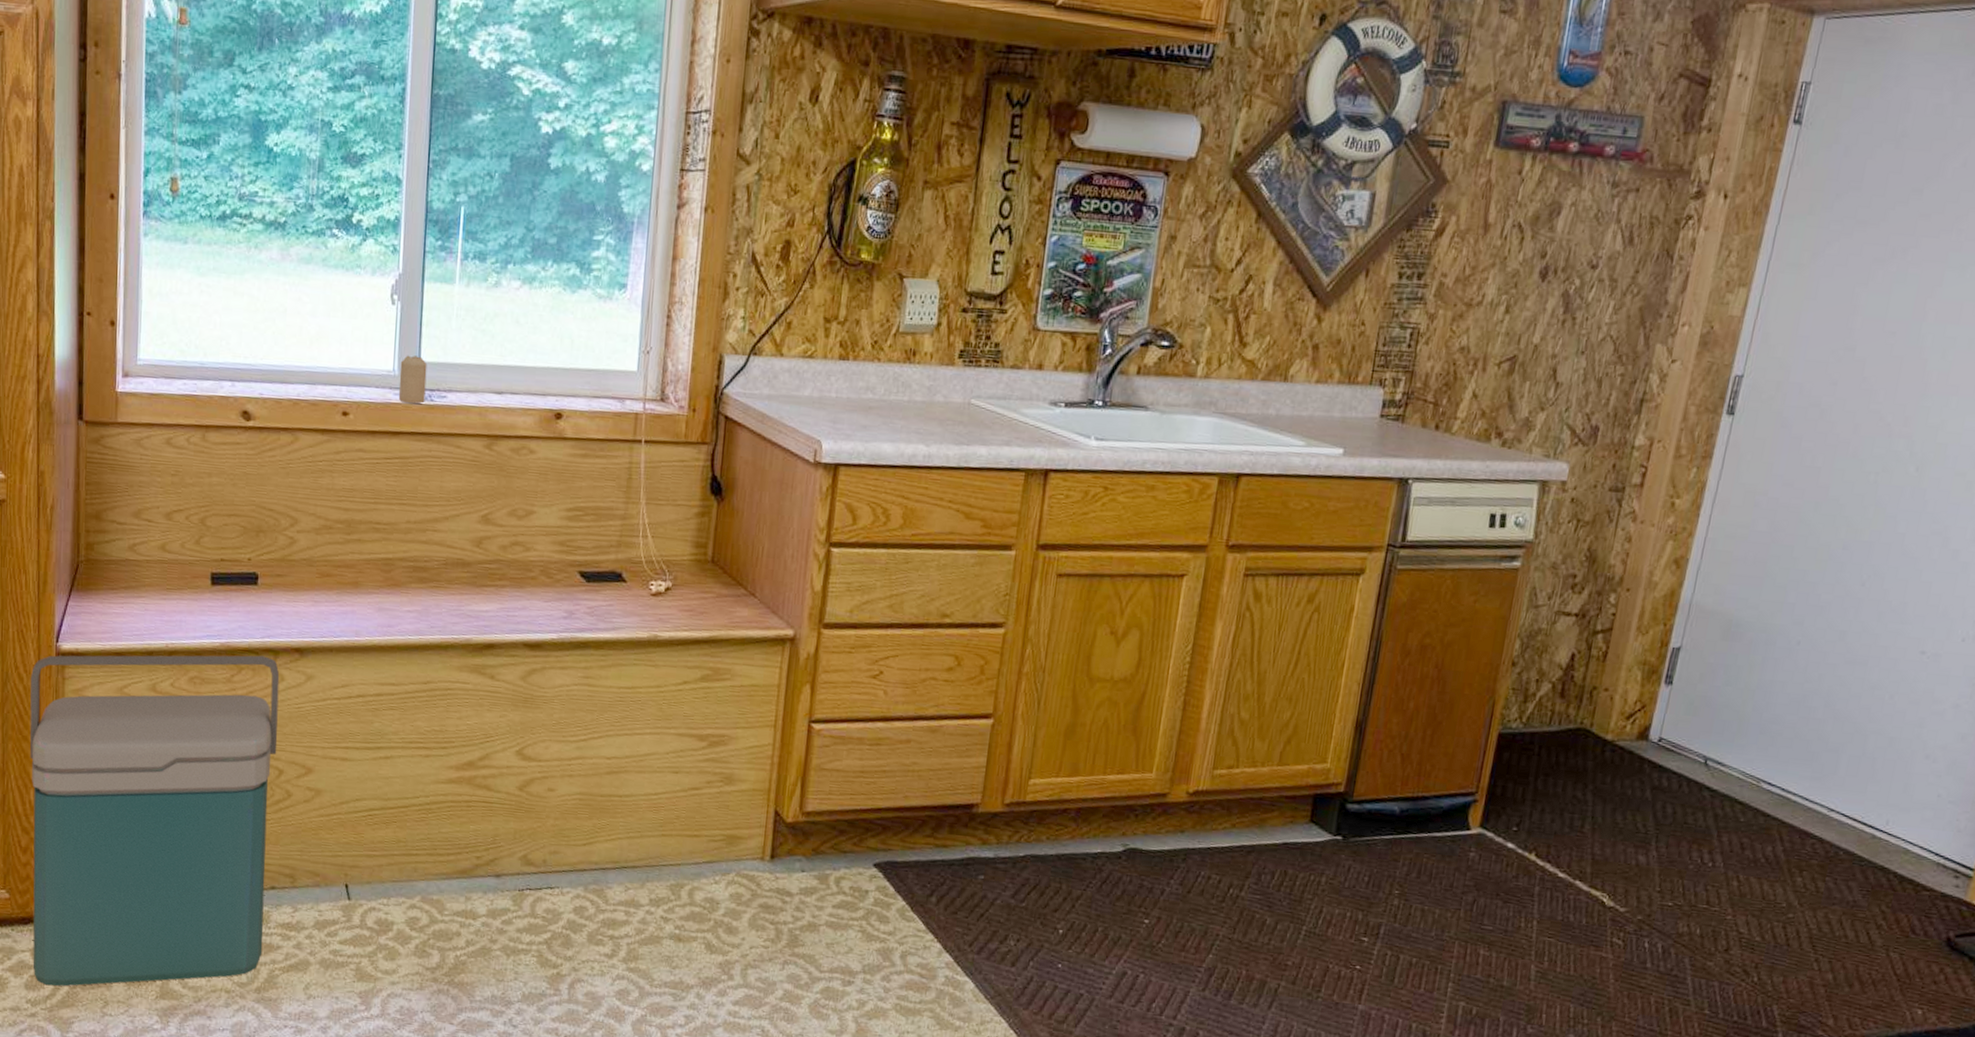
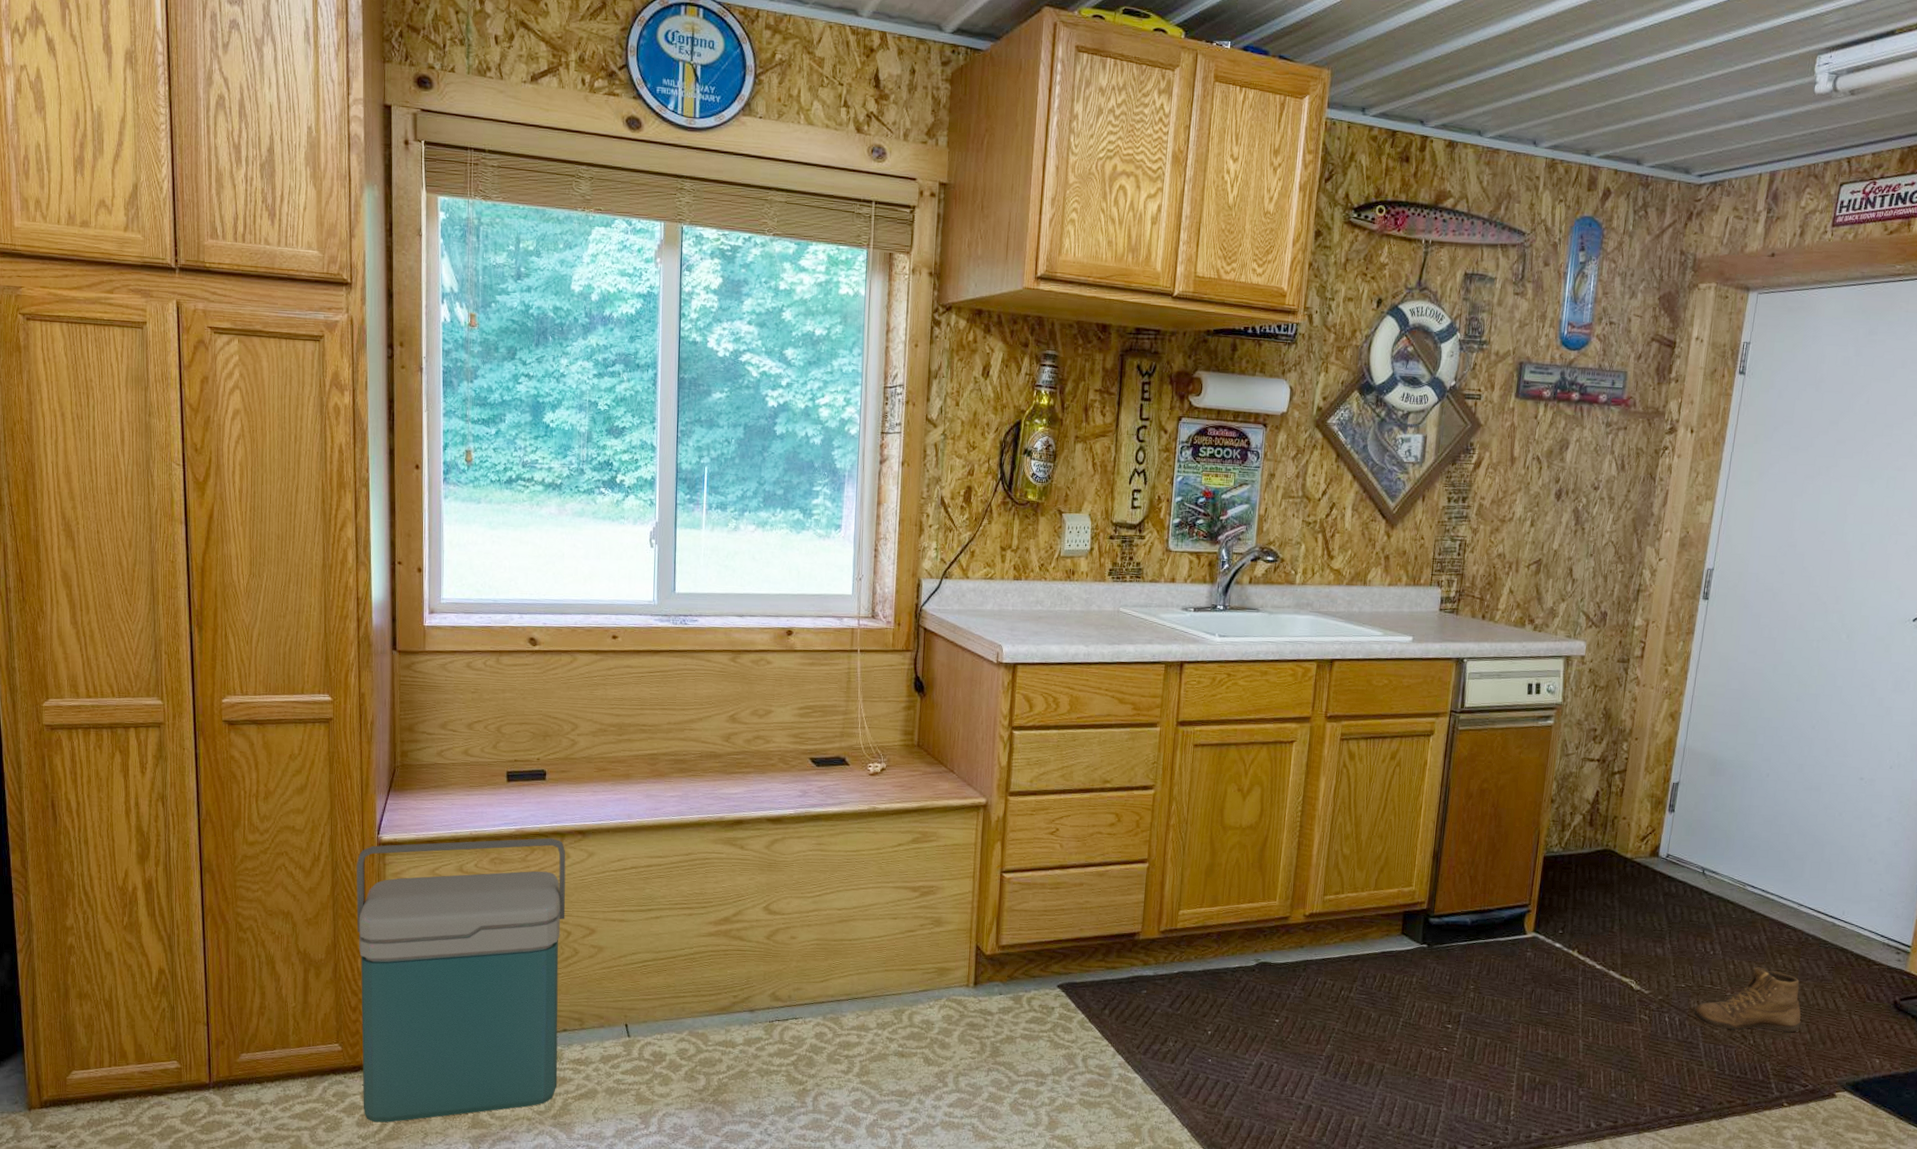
candle: present [398,355,427,404] -> none [658,588,681,628]
hiking boot: none [1681,885,1824,971] -> present [1693,967,1801,1033]

